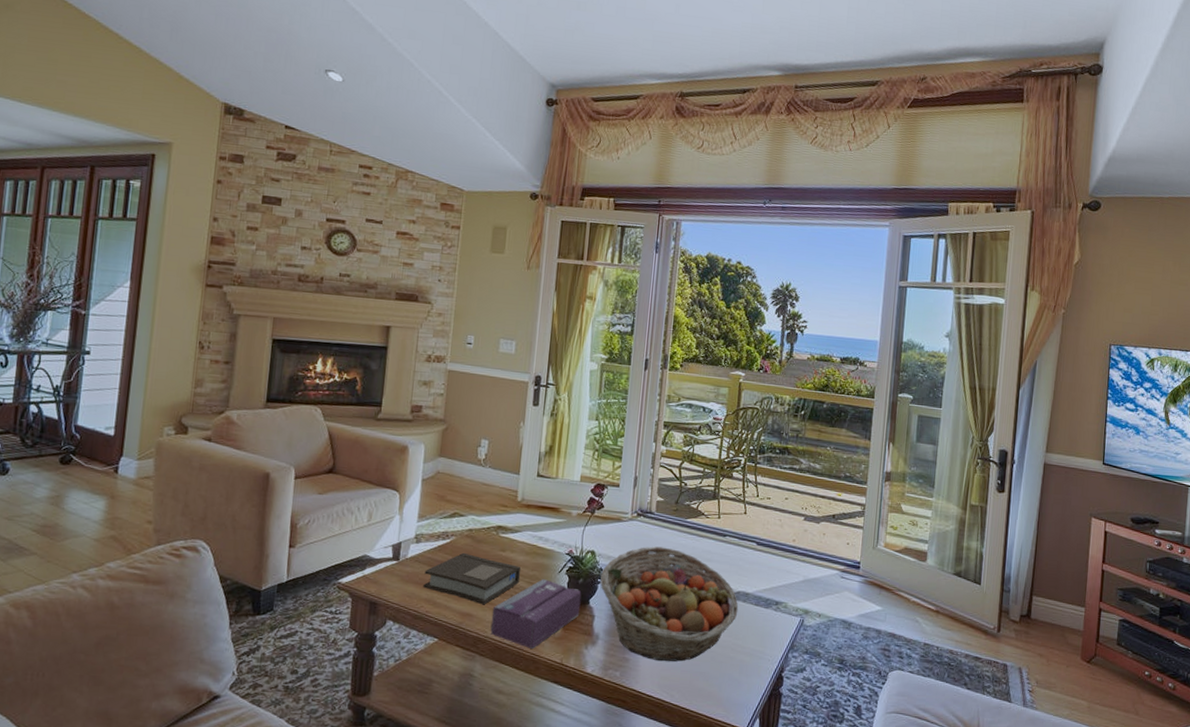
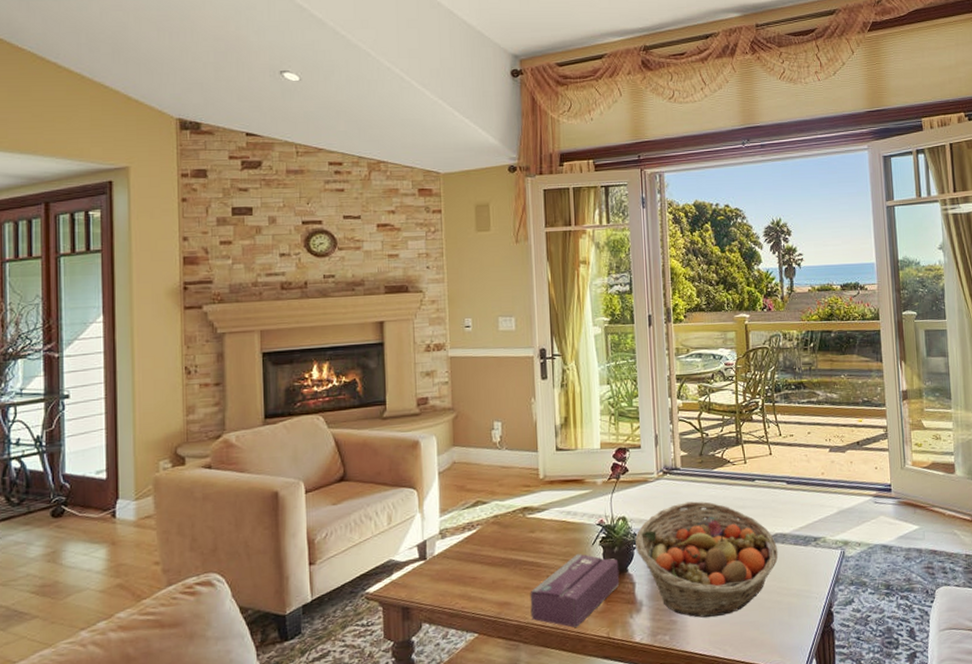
book: present [423,552,520,605] -> none [454,540,553,591]

